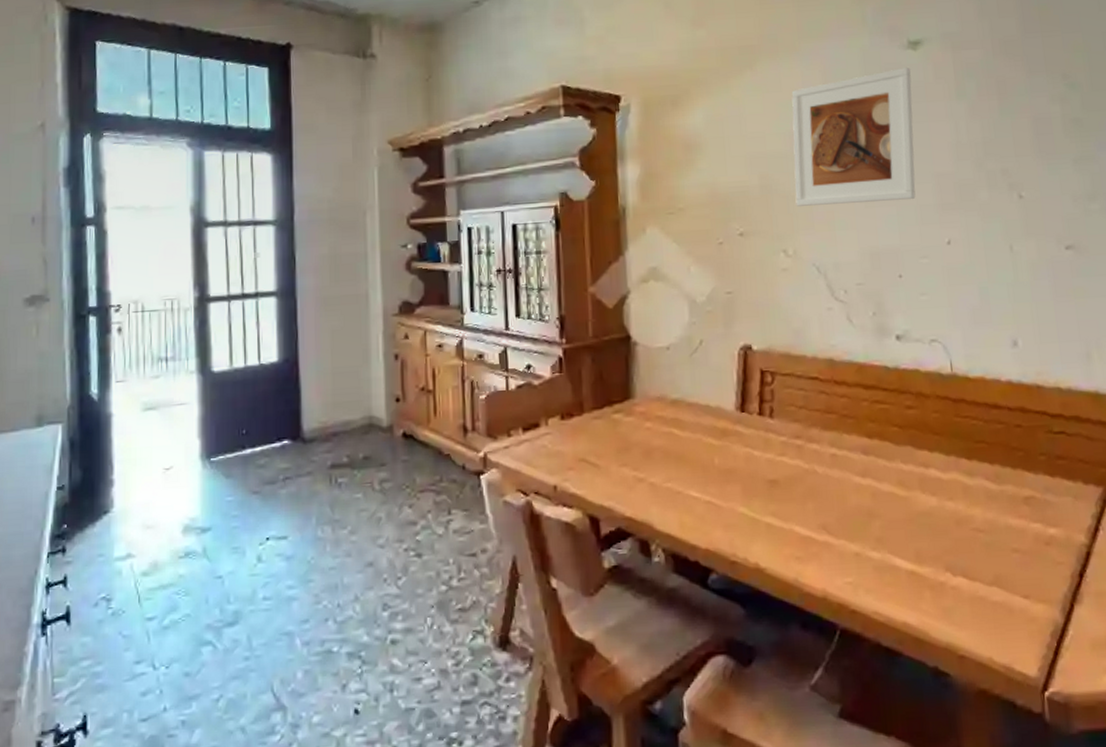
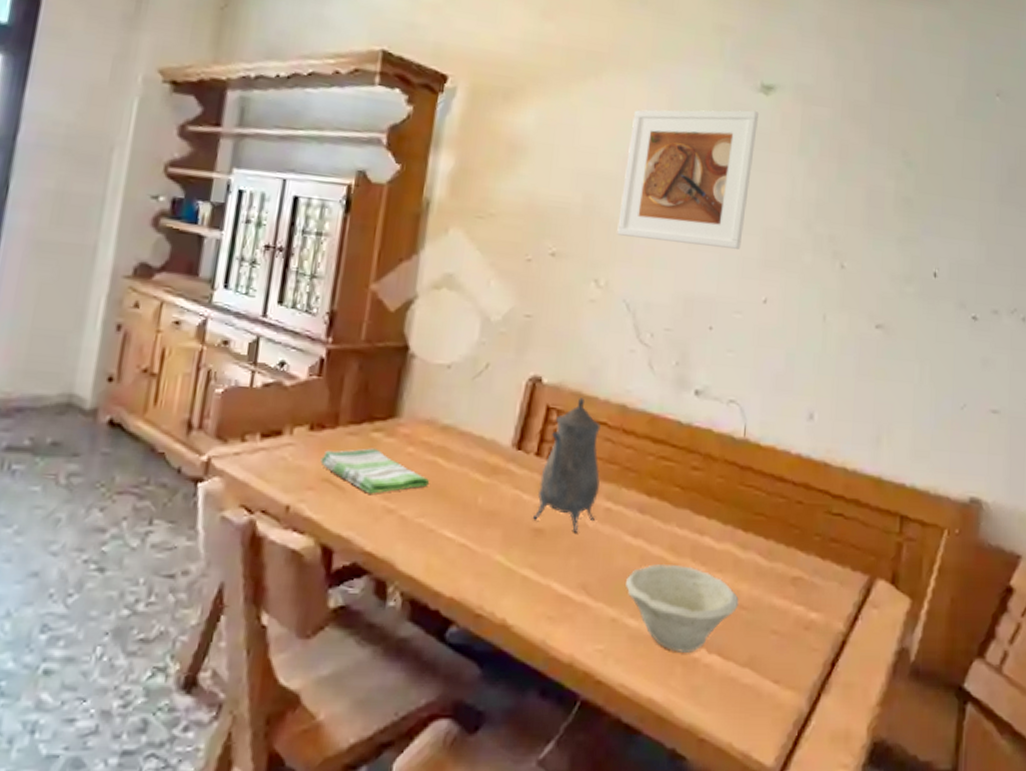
dish towel: none [575,427,670,467] -> present [320,448,430,494]
teapot: none [765,358,823,480] -> present [532,398,601,533]
bowl: none [862,498,975,578] -> present [626,564,739,653]

